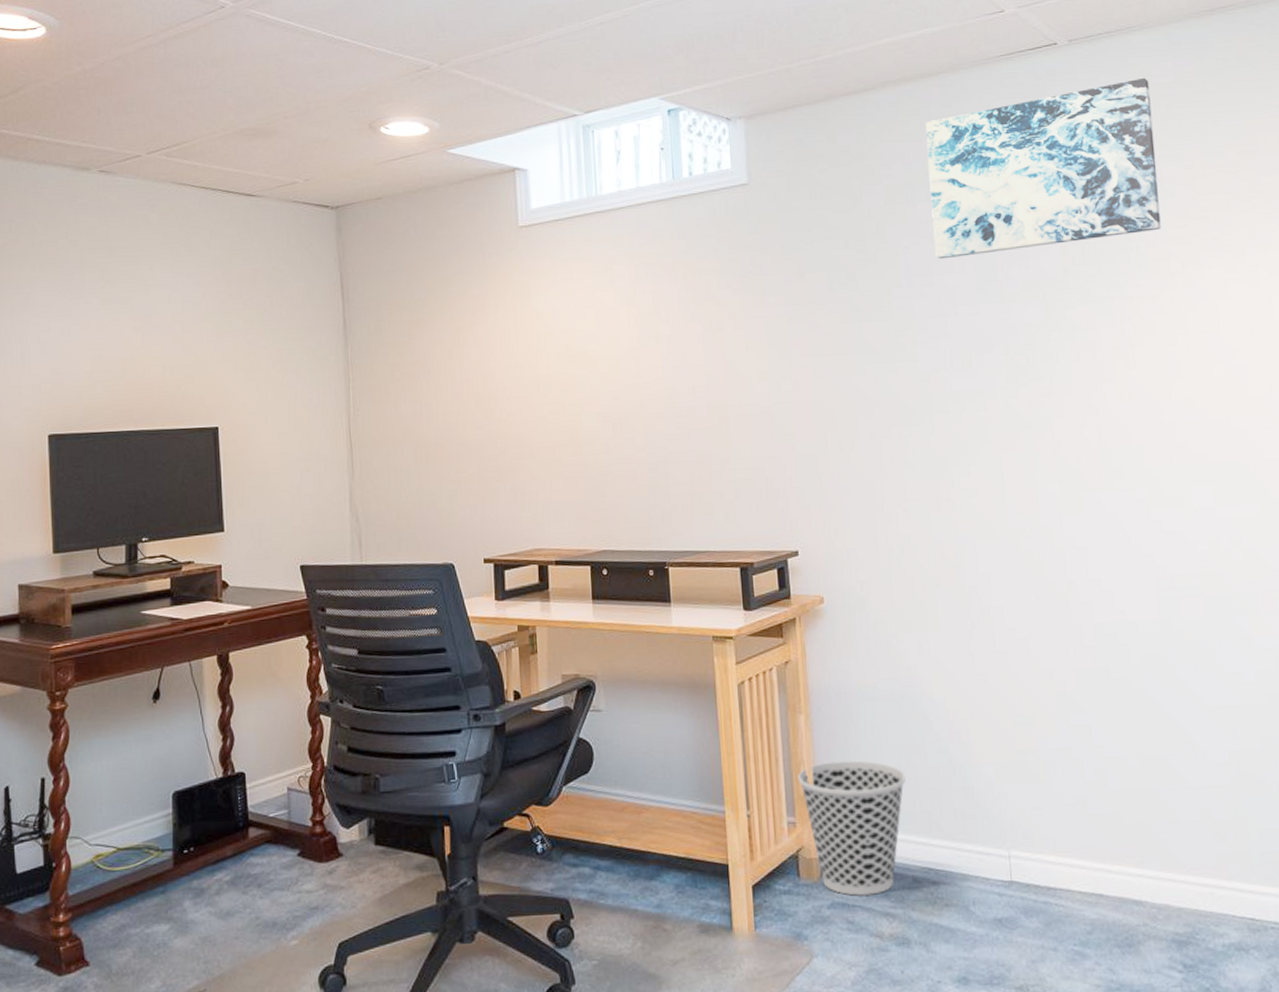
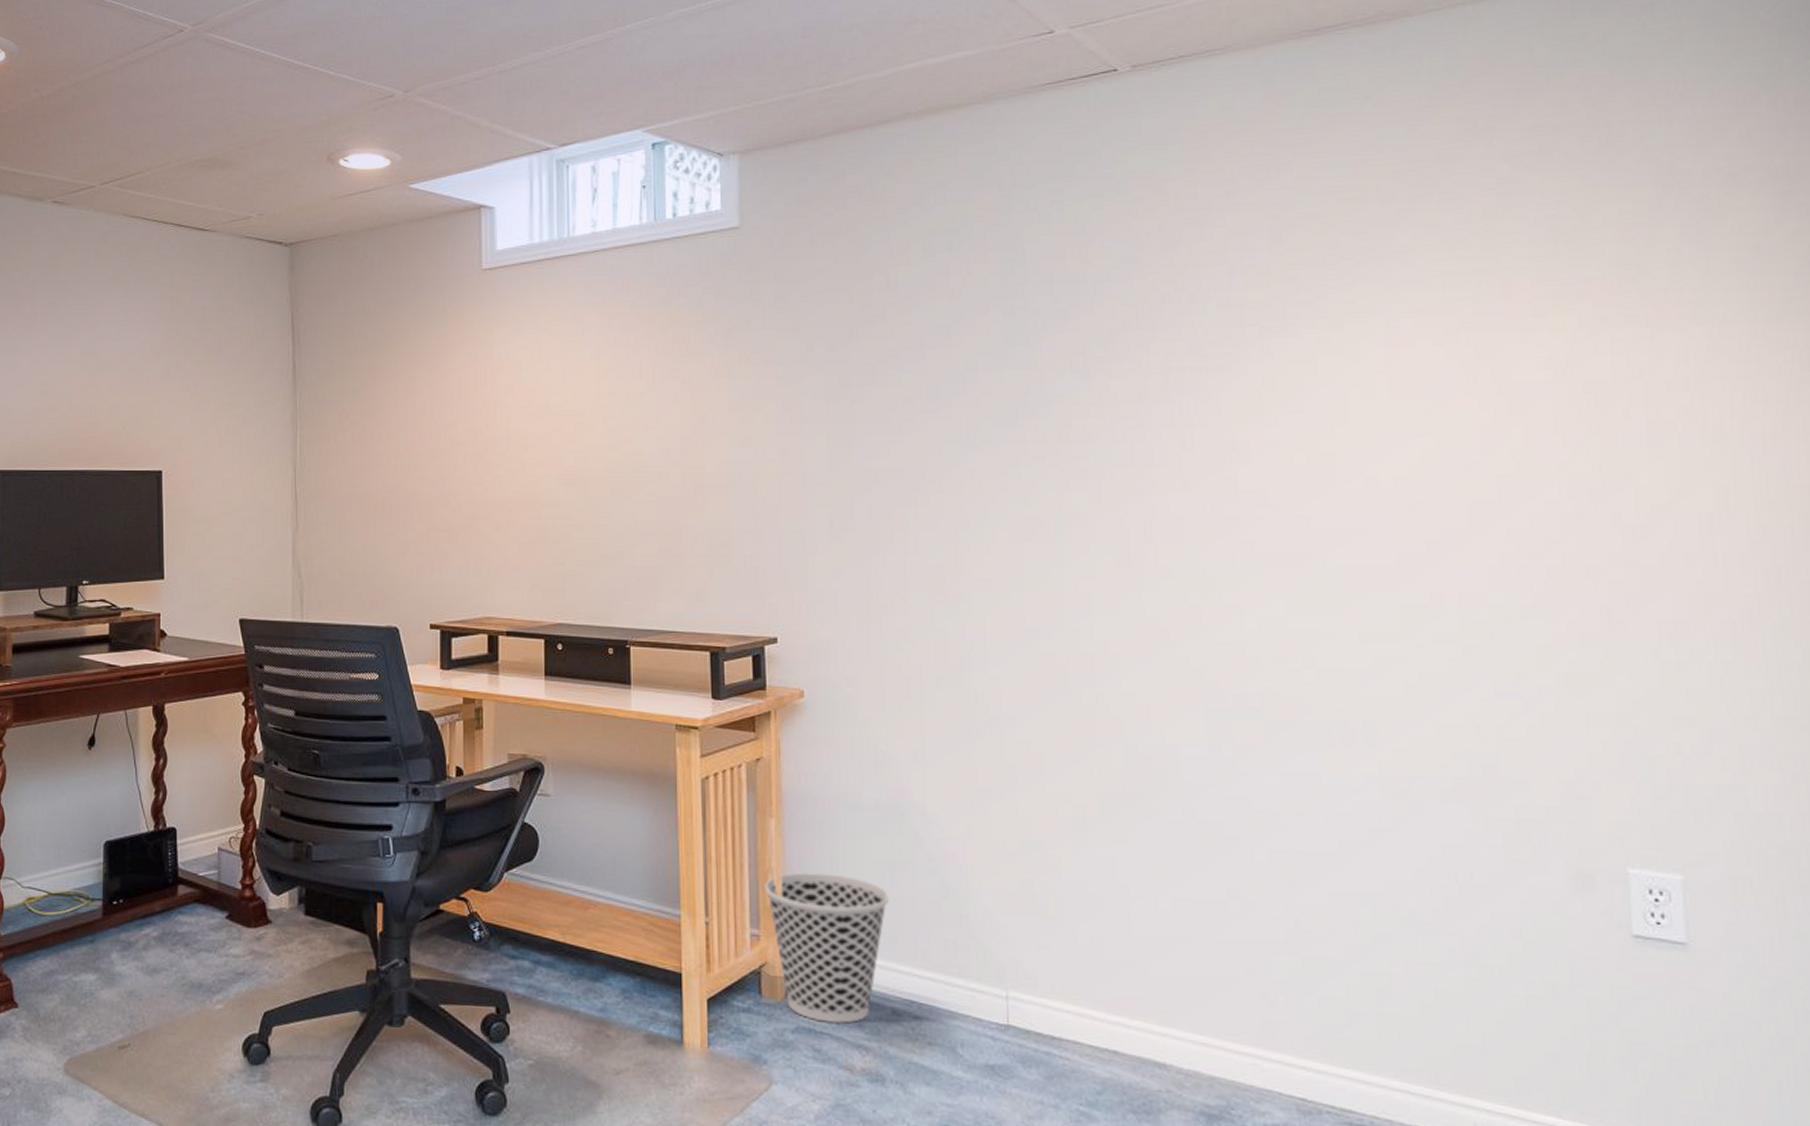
wall art: present [926,77,1161,259] -> none [951,110,1236,318]

